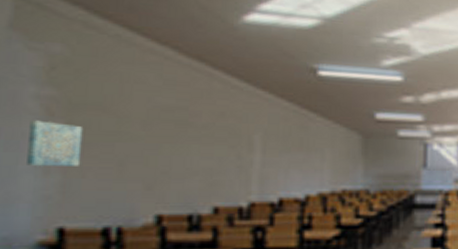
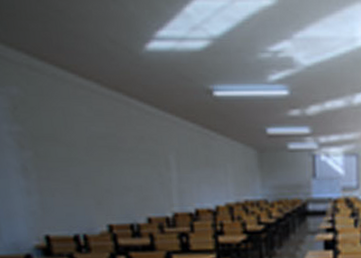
wall art: present [27,120,84,166] -> none [10,152,50,189]

